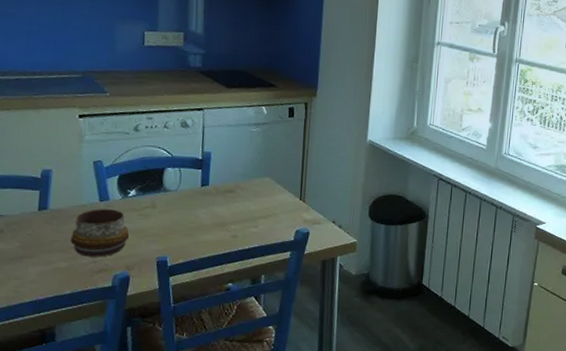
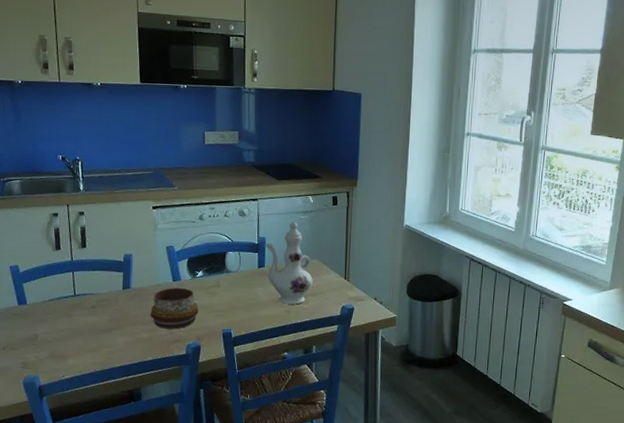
ewer: none [210,135,264,228] -> present [265,222,313,305]

